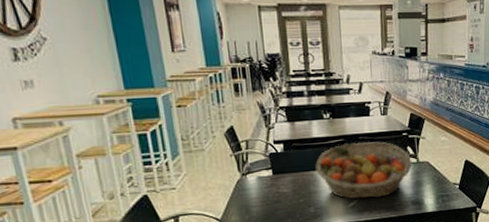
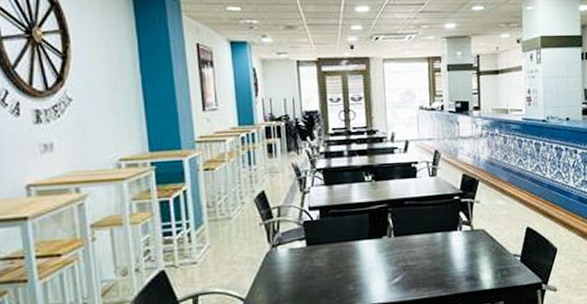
fruit basket: present [315,142,412,200] -> none [355,207,466,275]

